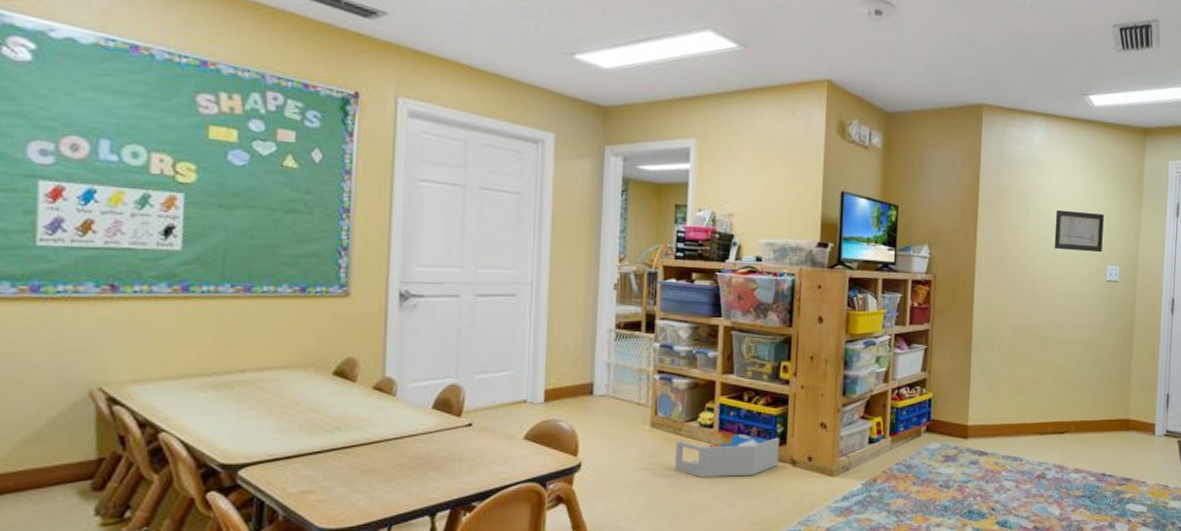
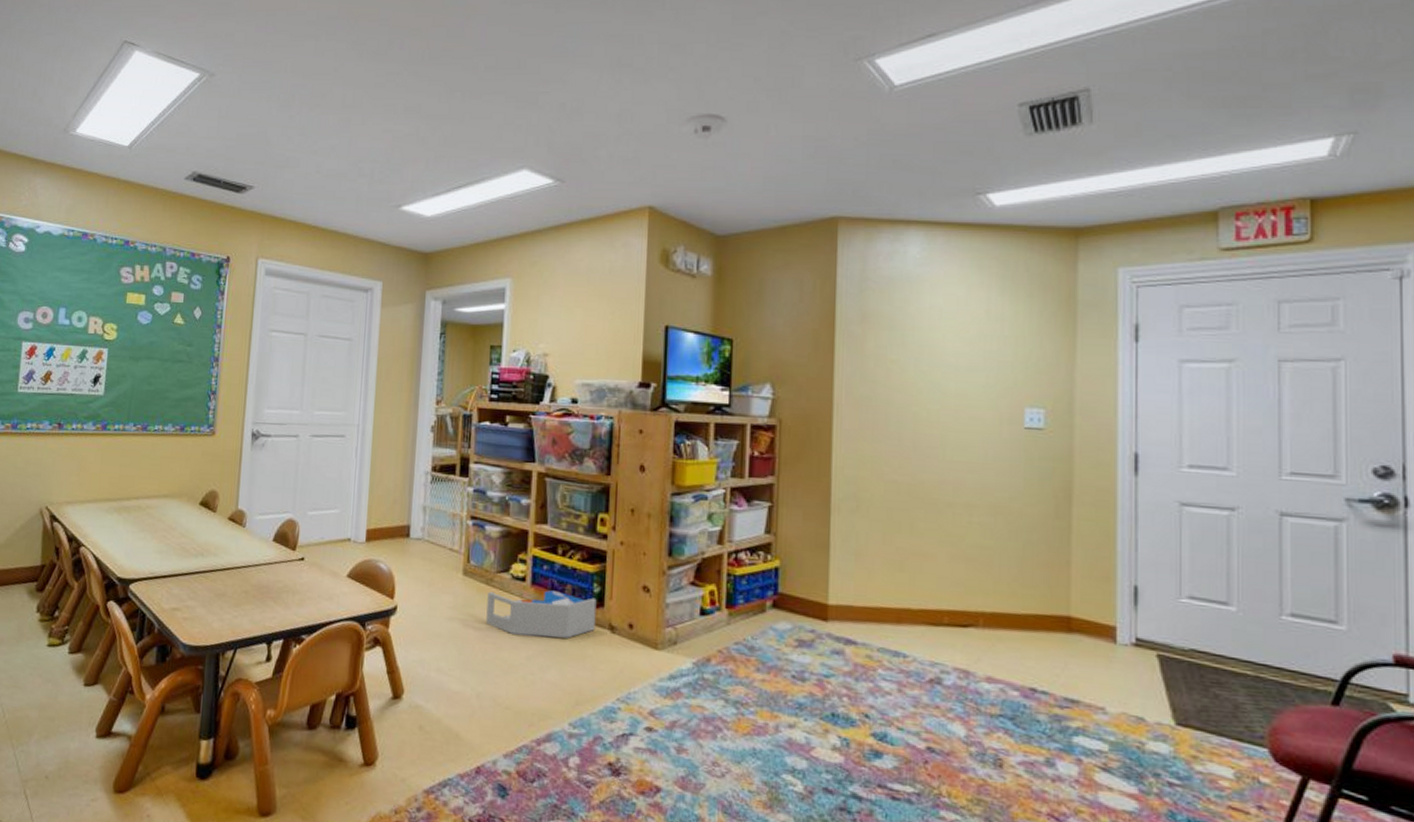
wall art: present [1054,210,1104,253] -> none [943,338,1017,391]

